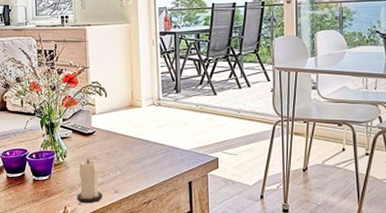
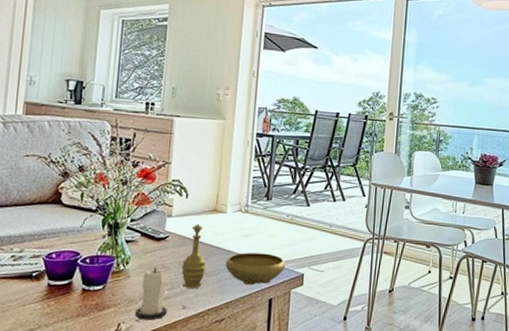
decorative bowl: none [109,119,201,176] -> present [181,224,286,289]

